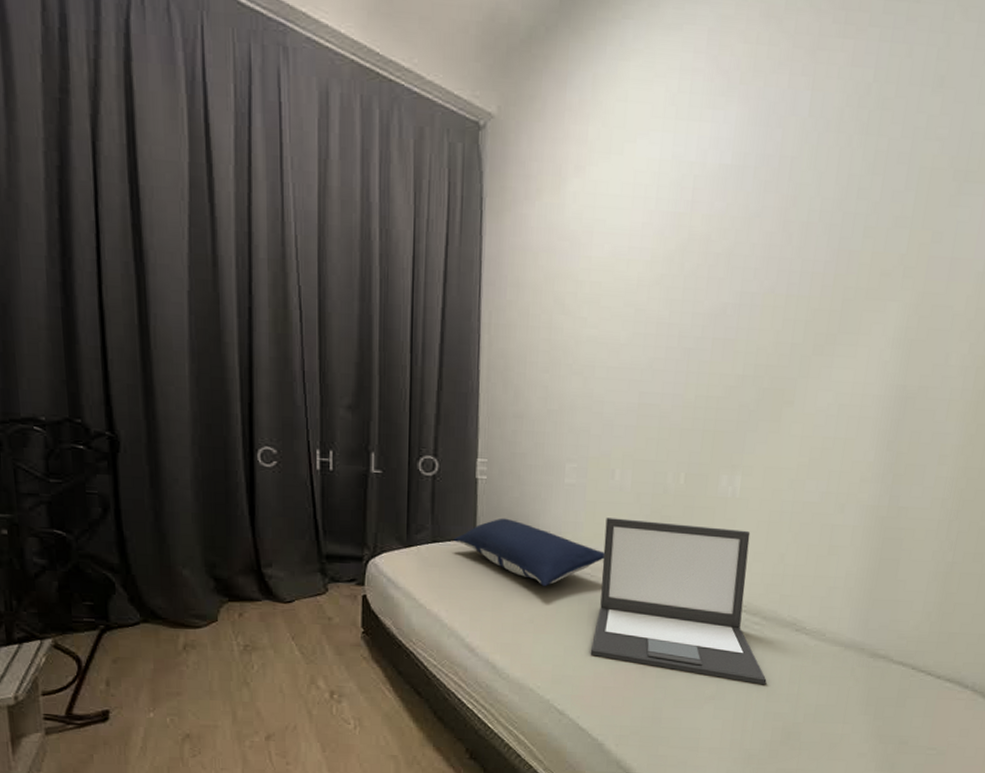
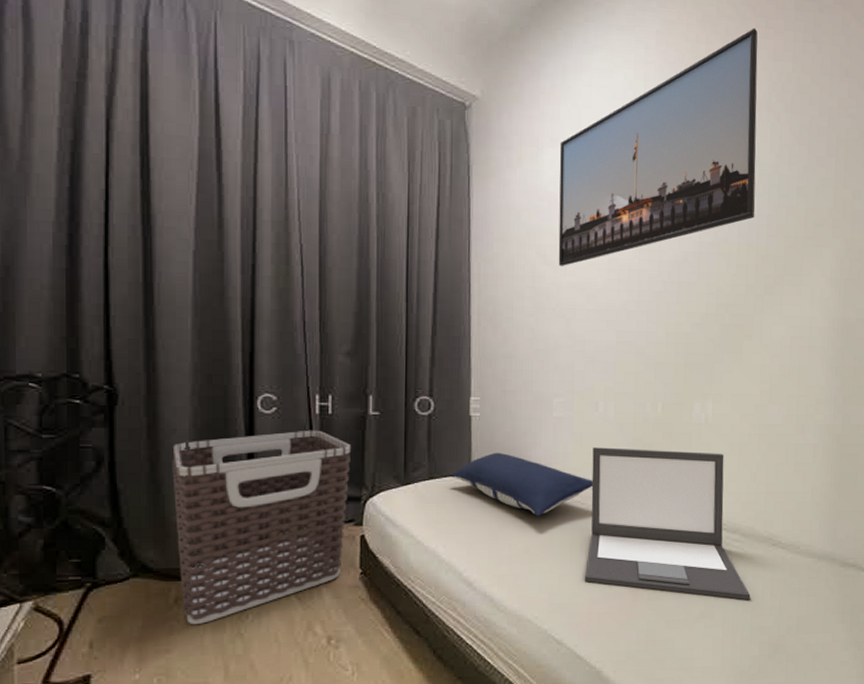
clothes hamper: none [175,486,354,672] -> present [172,430,352,625]
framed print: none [577,23,834,317] -> present [558,28,758,266]

